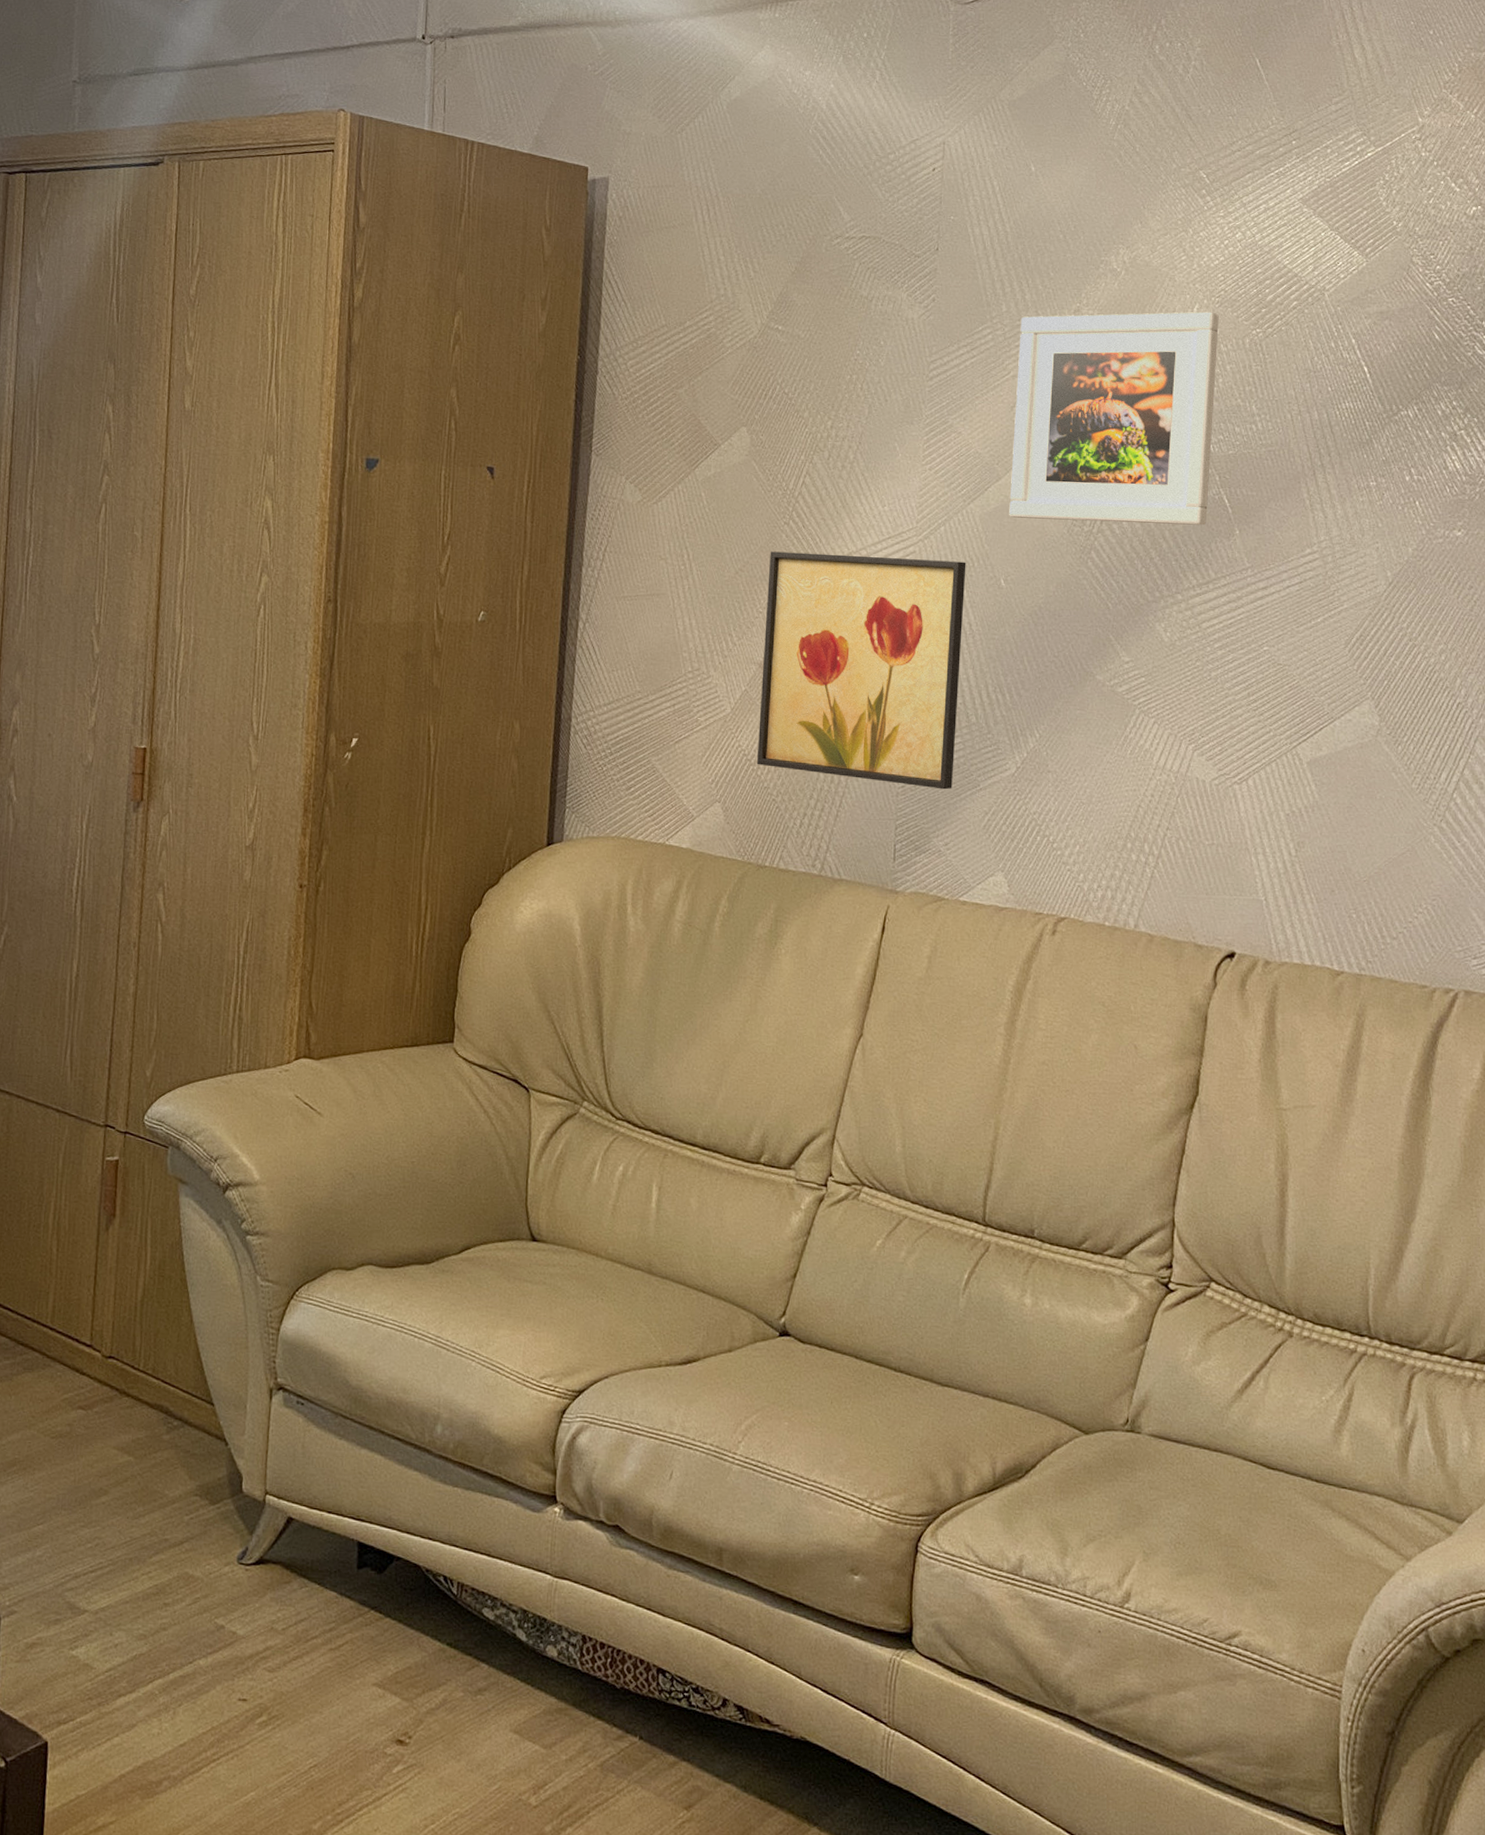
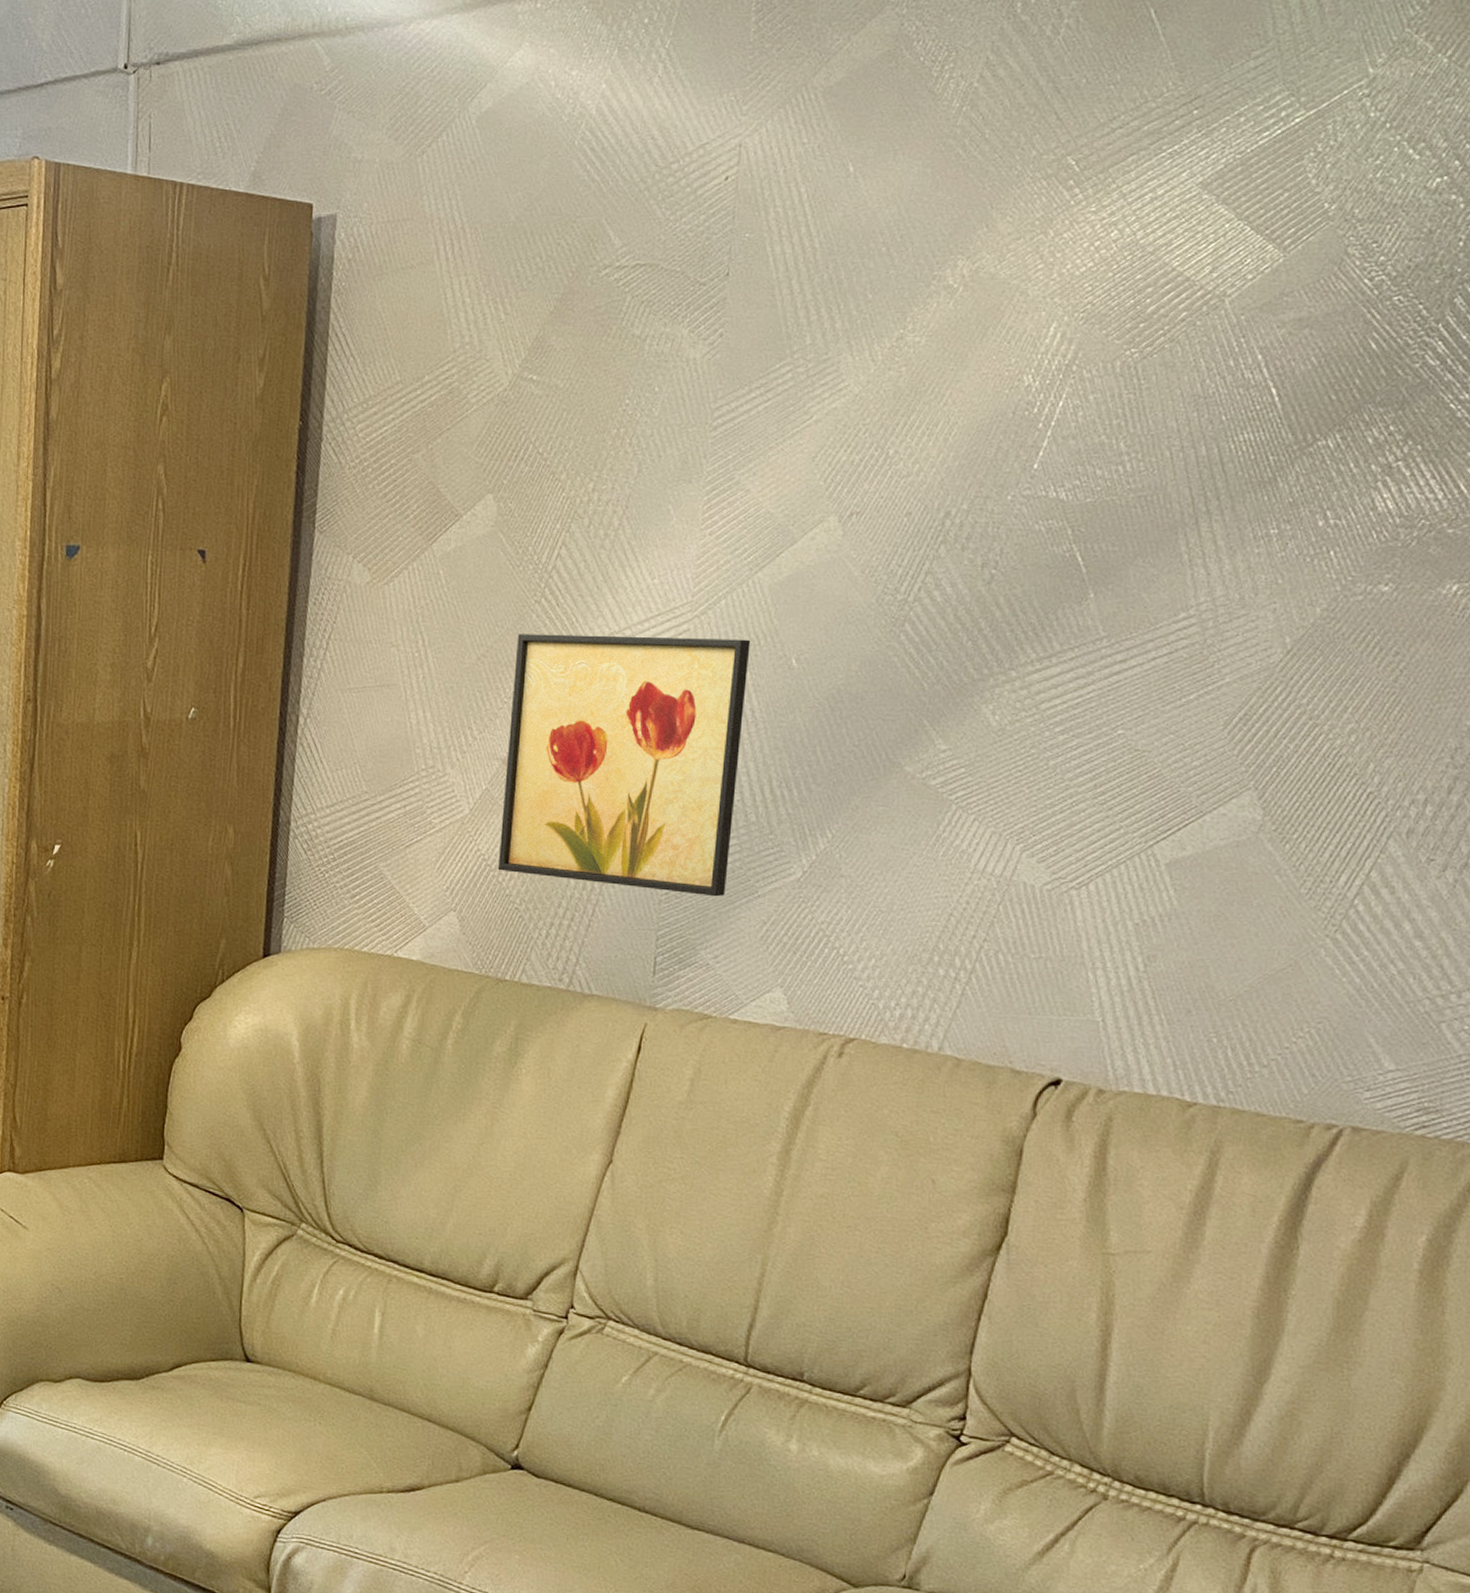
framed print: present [1009,311,1219,526] -> none [805,331,1083,589]

